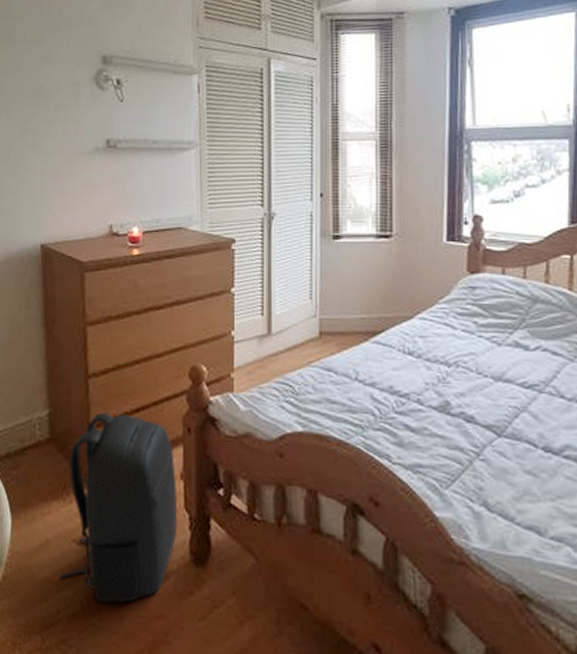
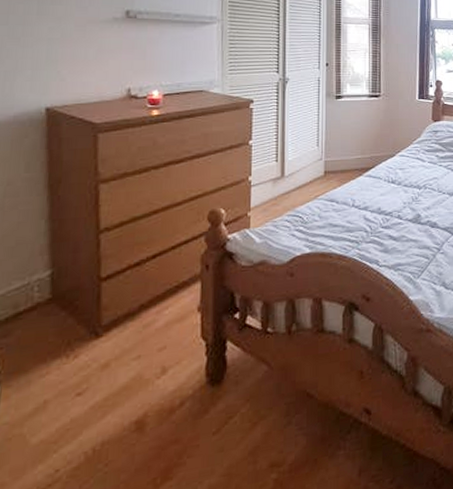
backpack: present [60,412,178,603] -> none [60,262,195,447]

